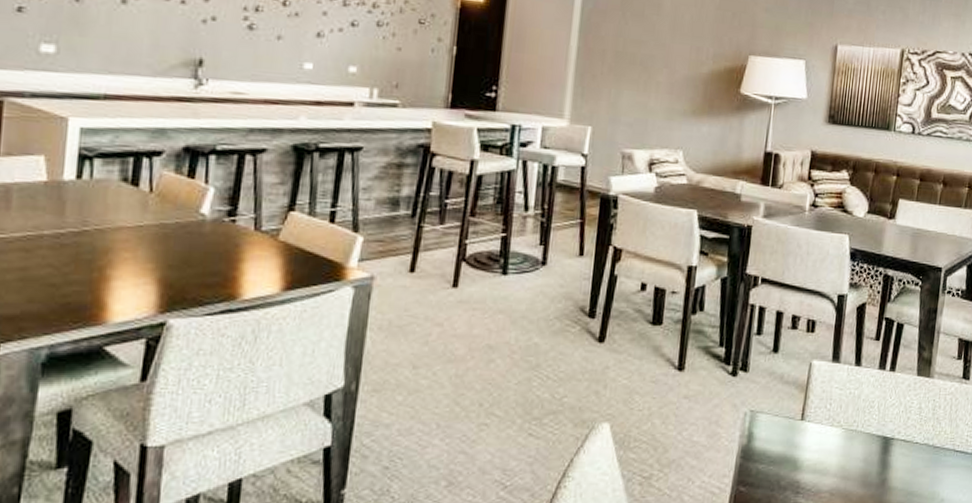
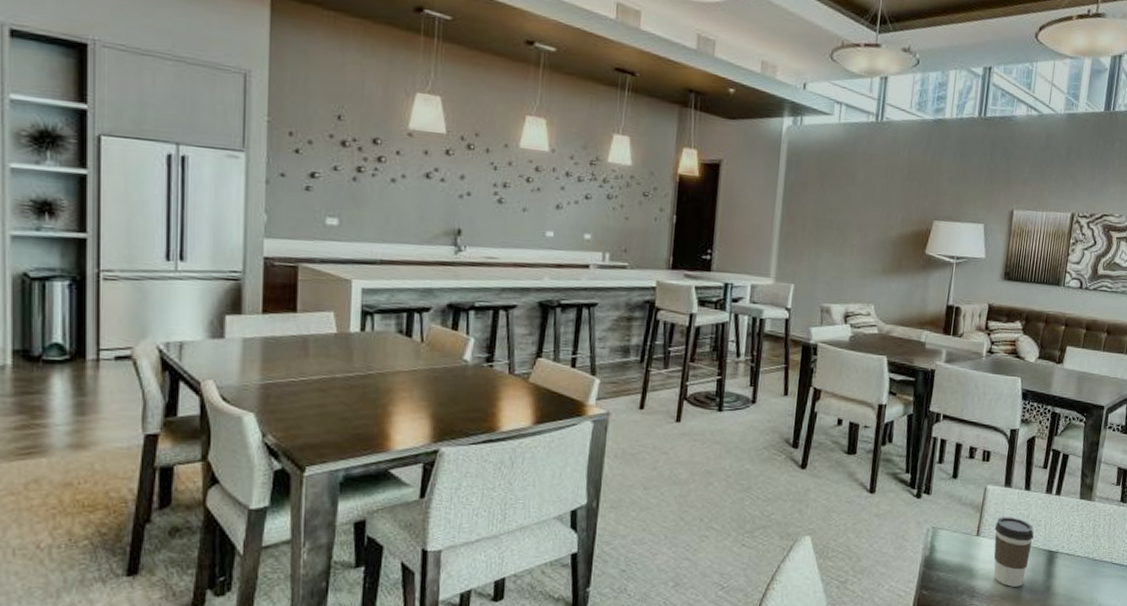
coffee cup: none [821,397,866,481] -> present [994,517,1034,587]

